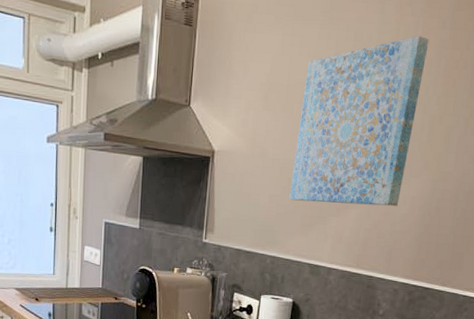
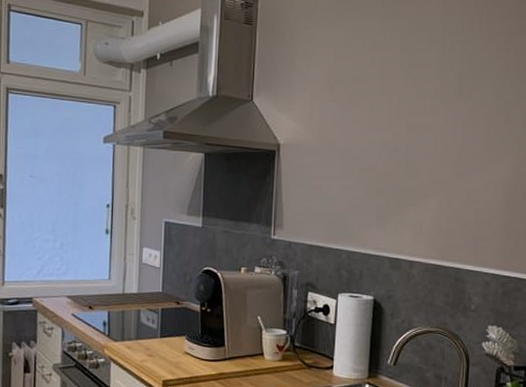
wall art: present [289,36,429,206] -> none [362,24,496,194]

